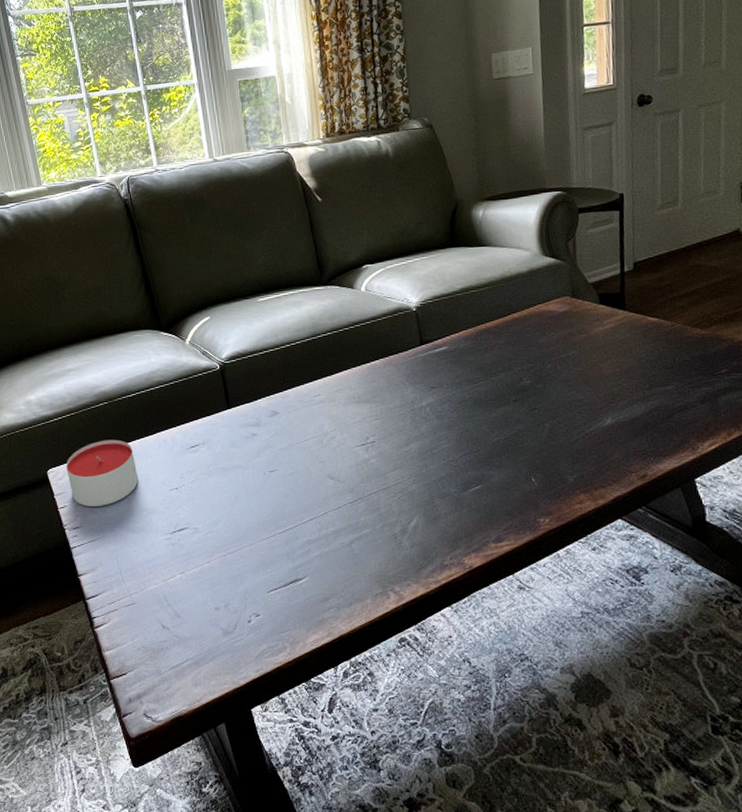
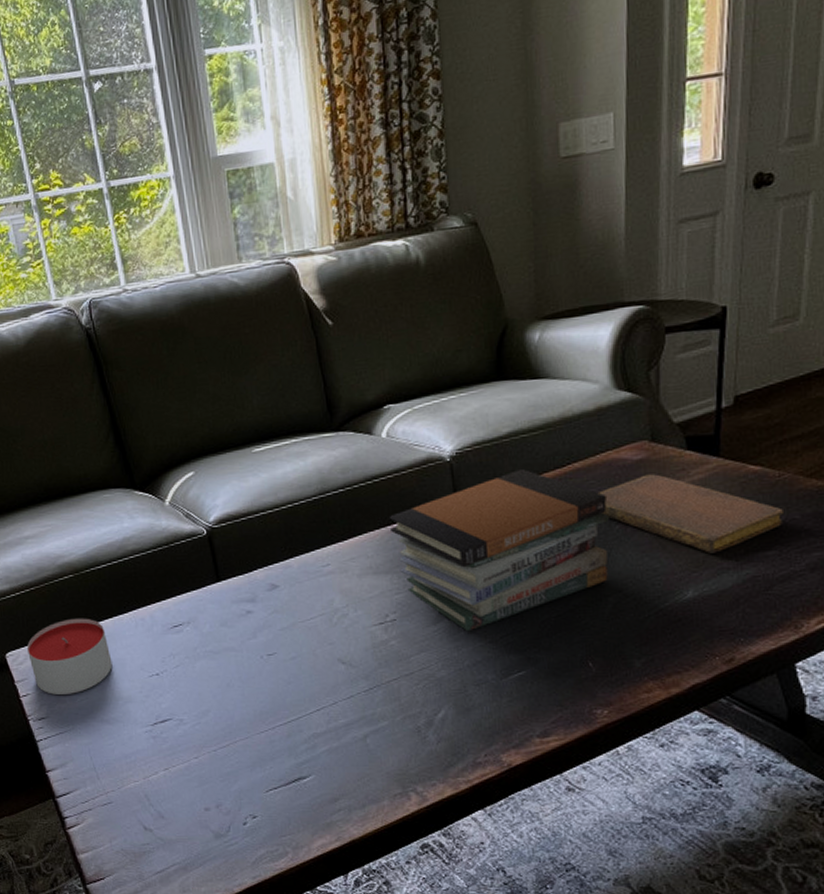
book stack: none [368,317,544,452] -> present [388,468,609,632]
notebook: none [532,323,678,388] -> present [597,474,783,554]

